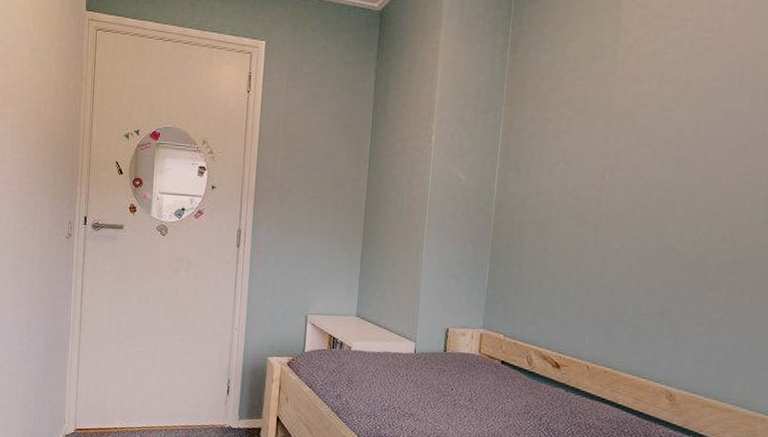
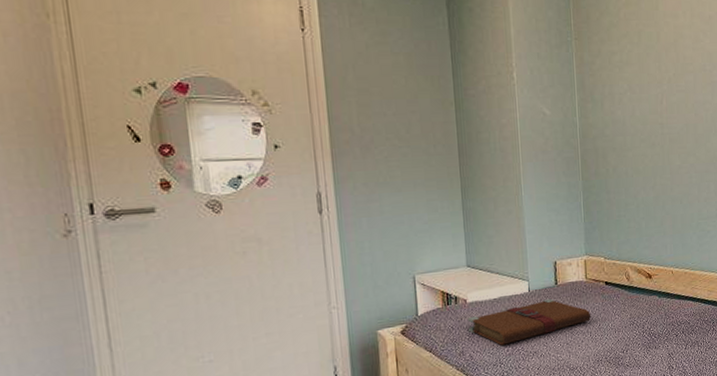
book: none [349,364,480,399] -> present [468,298,592,345]

